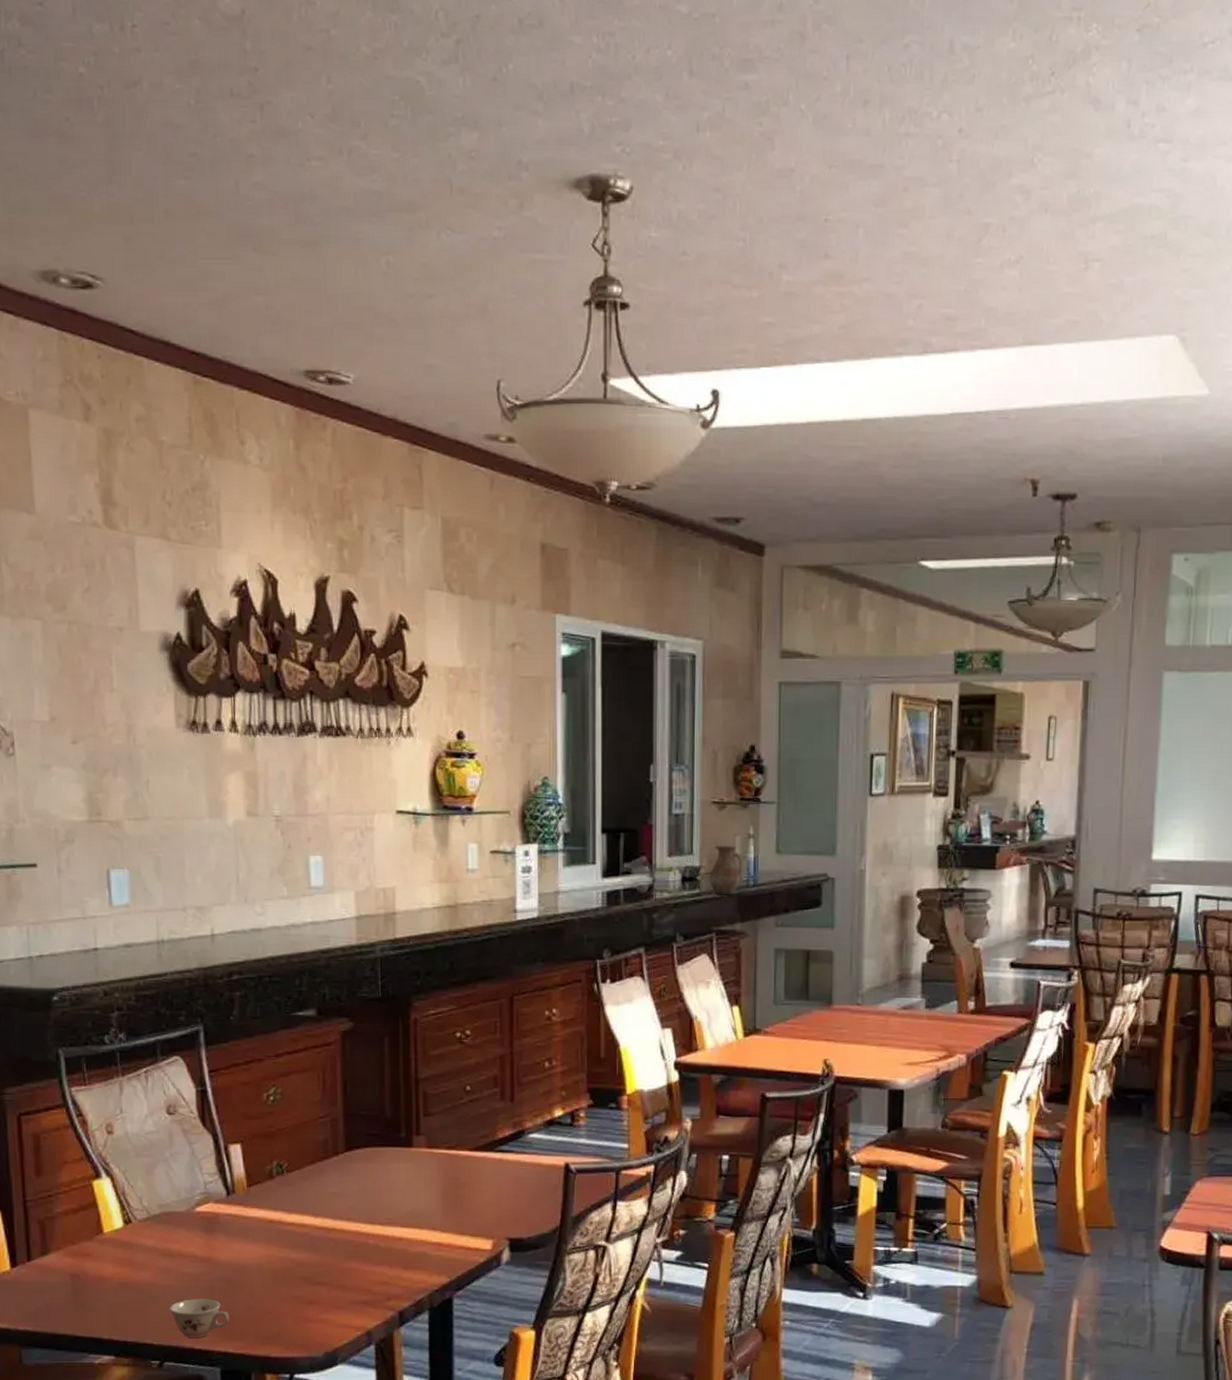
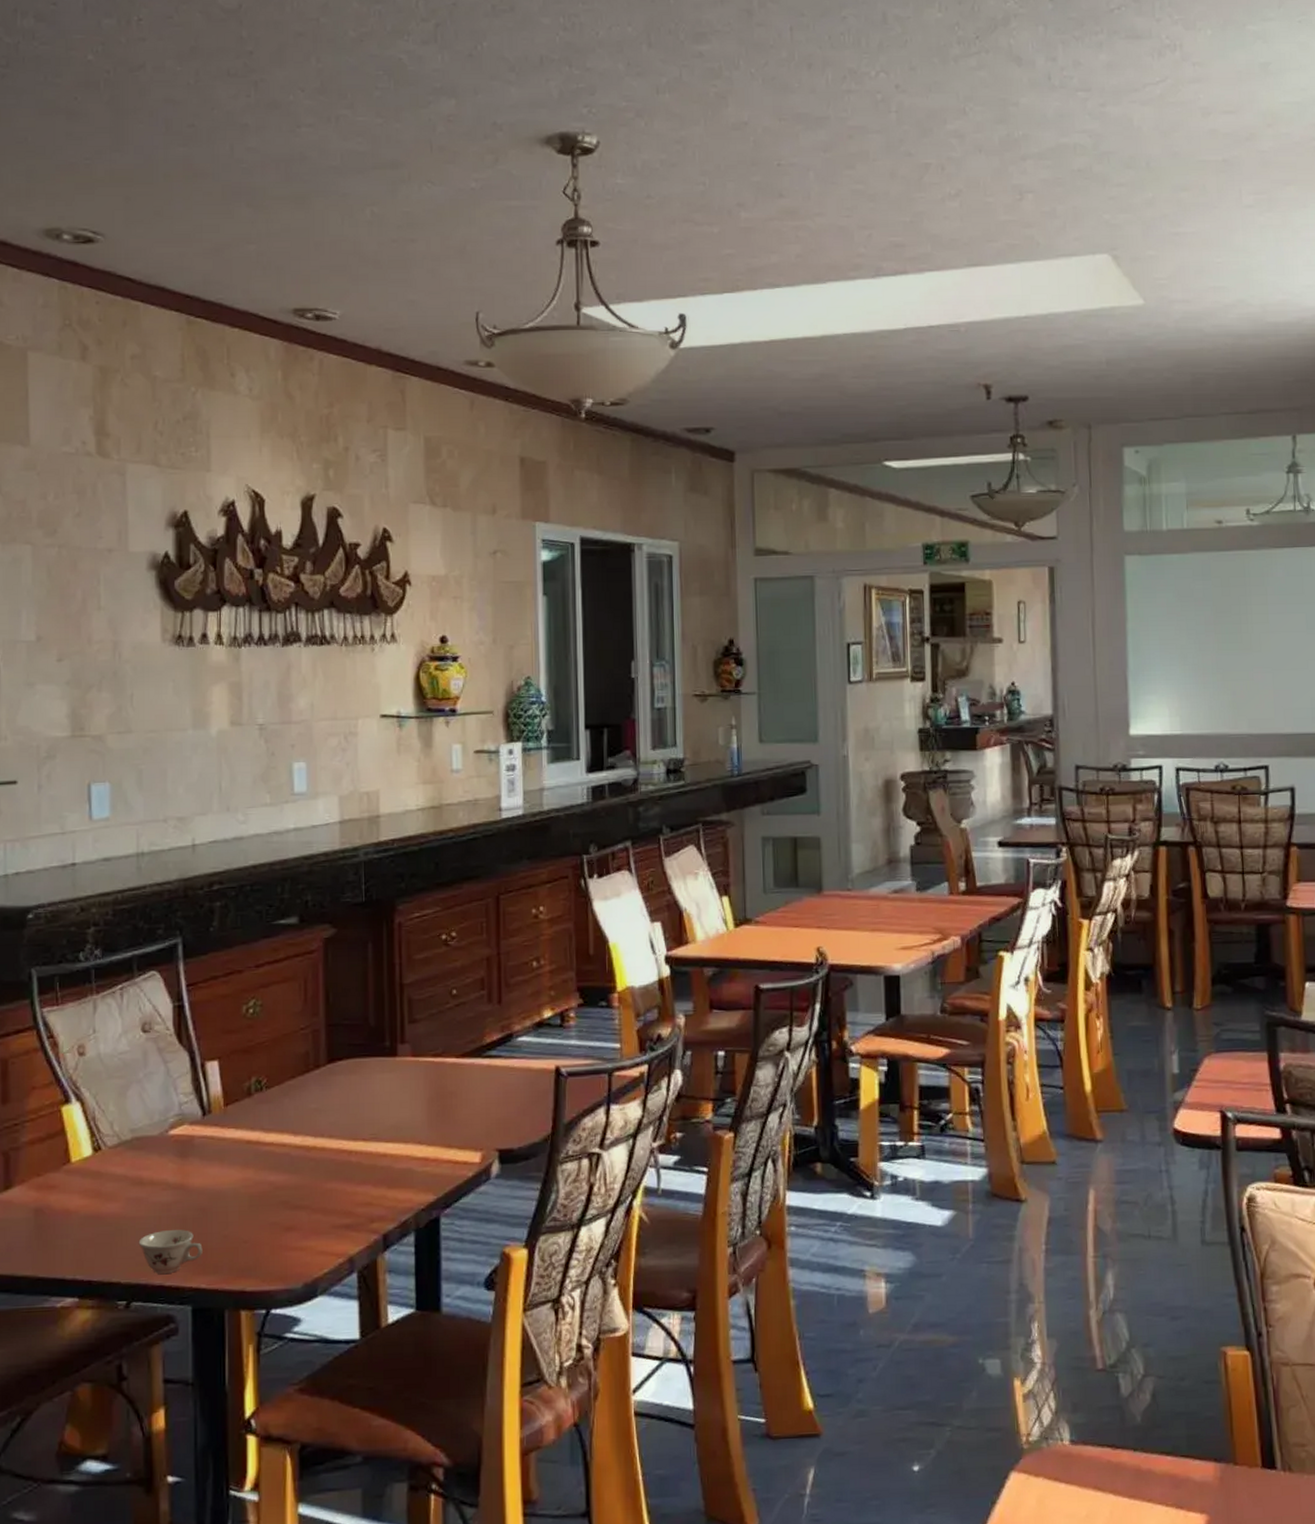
pitcher: present [710,845,741,895] -> none [694,736,725,786]

